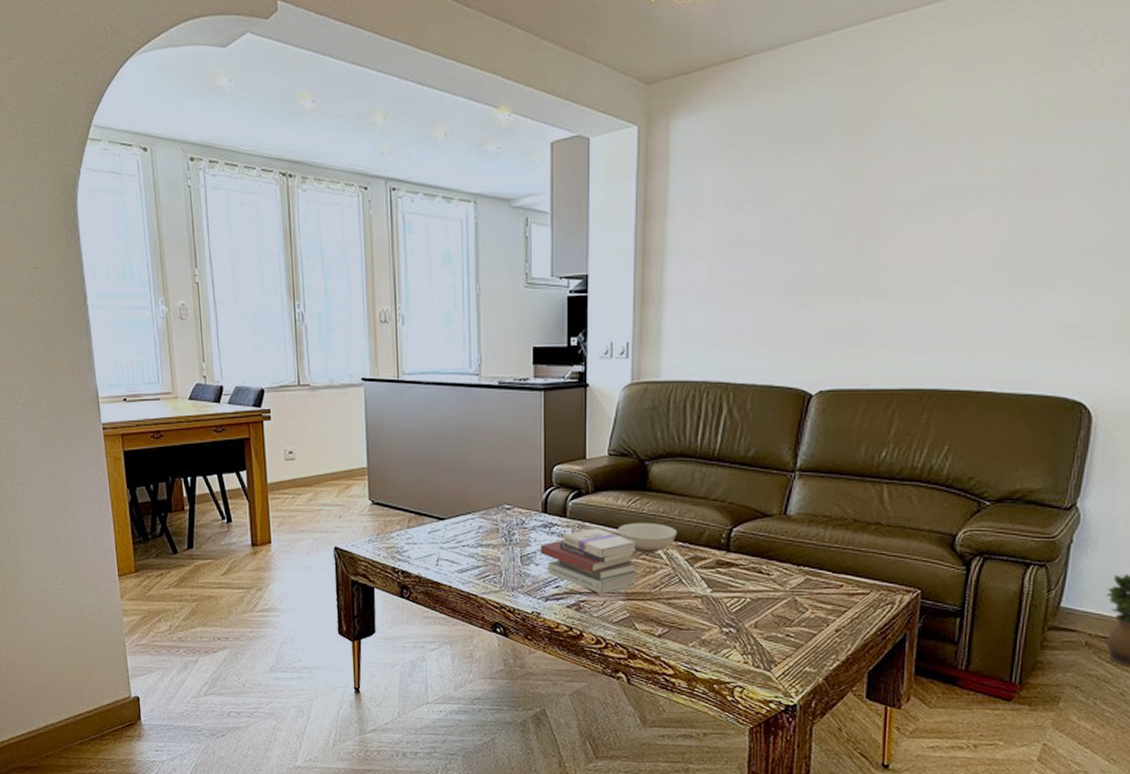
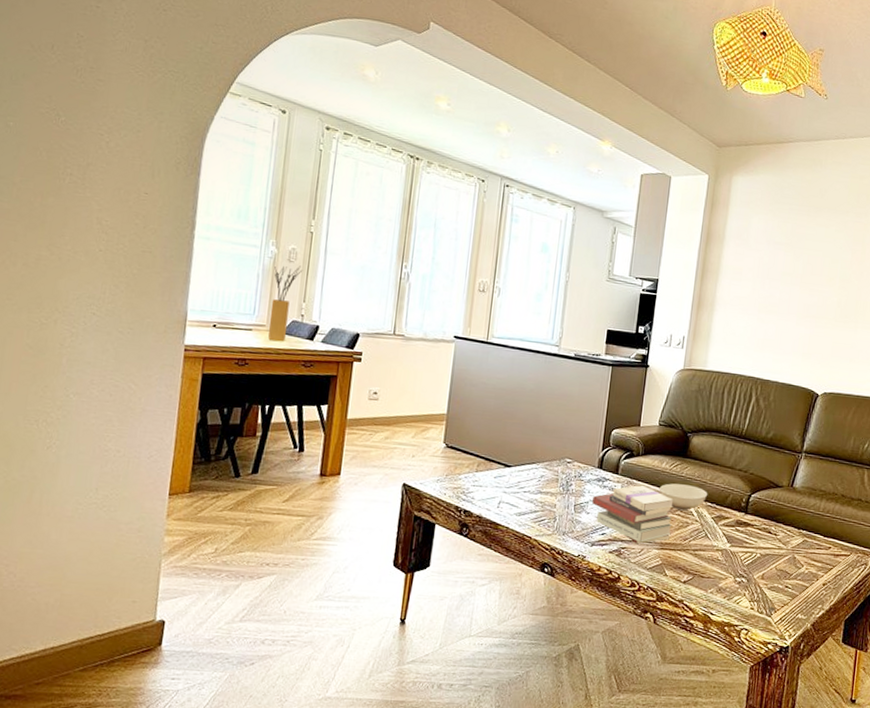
vase: none [168,322,196,409] -> present [267,266,303,342]

